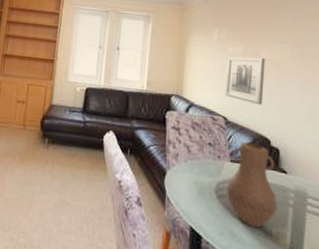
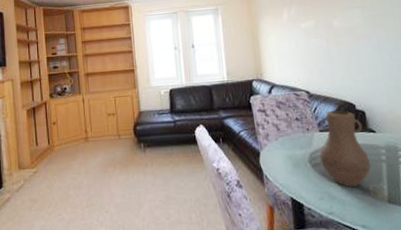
wall art: present [225,57,265,106] -> none [301,27,342,74]

